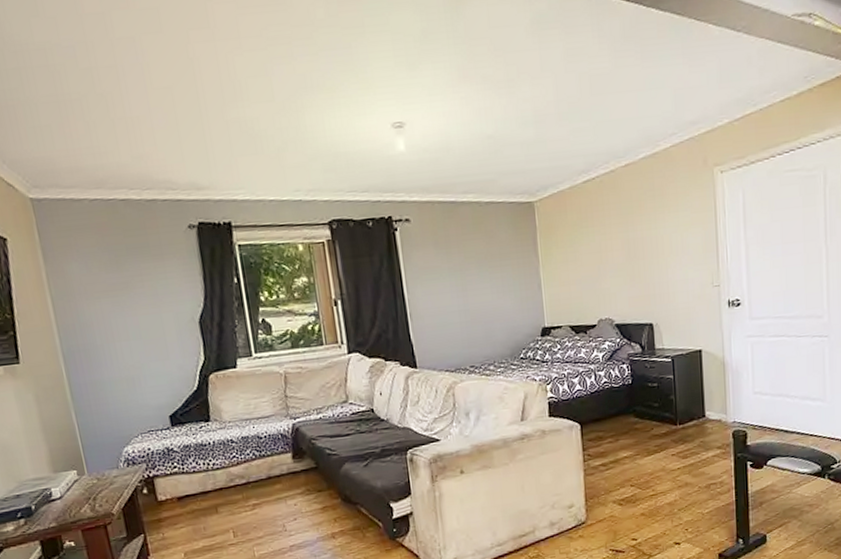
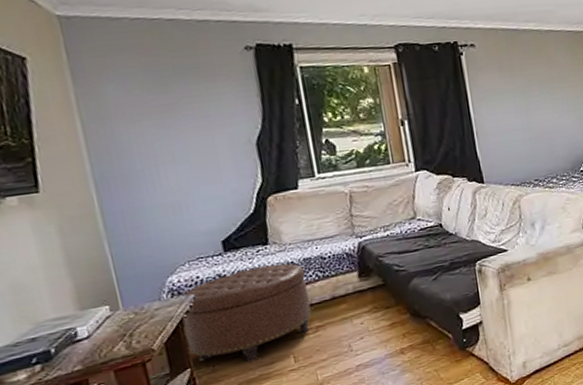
ottoman: none [136,441,249,534] -> present [182,263,312,363]

